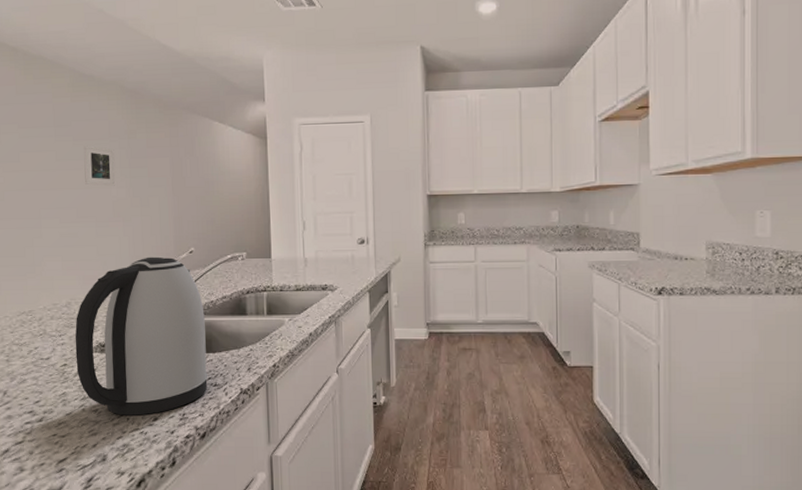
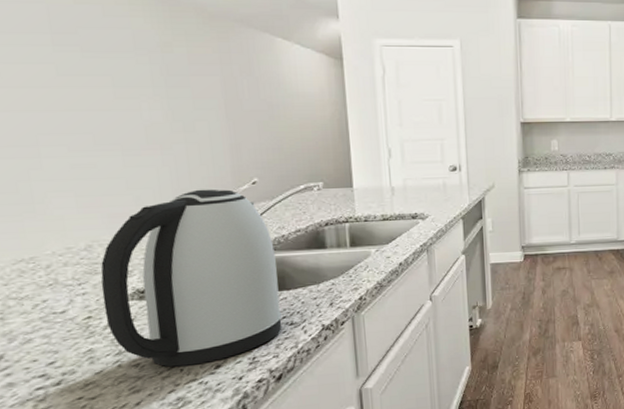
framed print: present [83,145,116,186] -> none [97,59,148,108]

